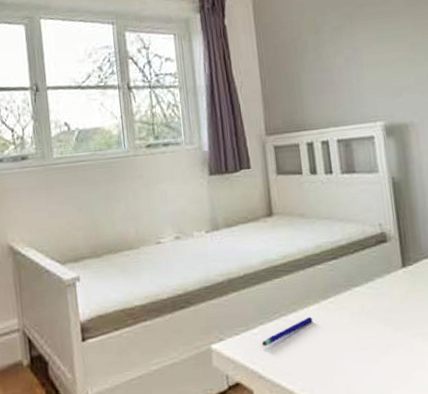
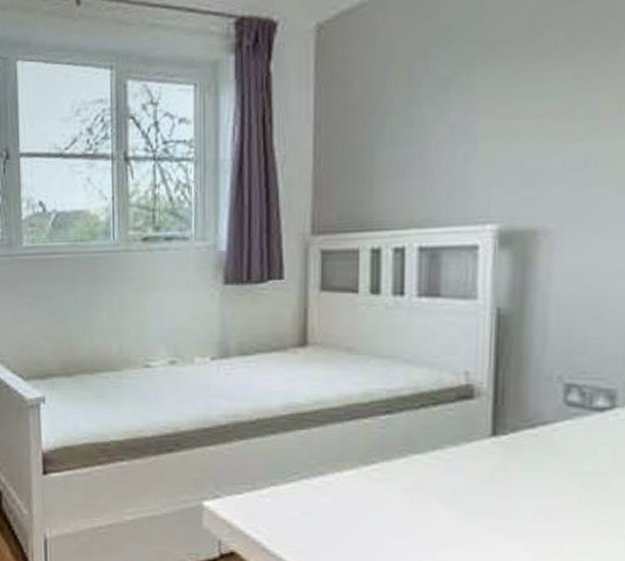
pen: present [261,316,312,346] -> none [270,484,345,513]

